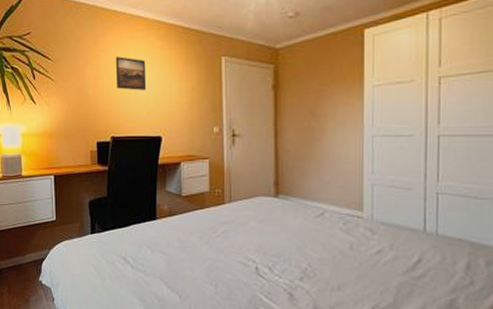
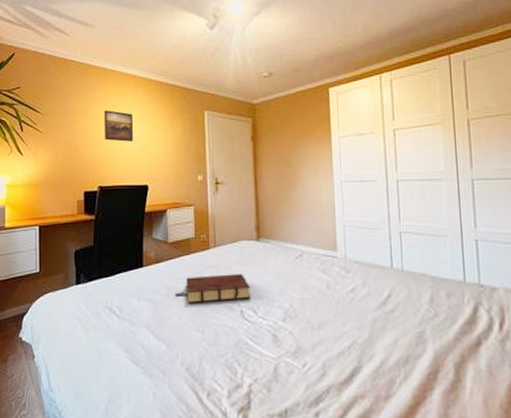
book: none [188,230,266,258] -> present [175,274,251,303]

